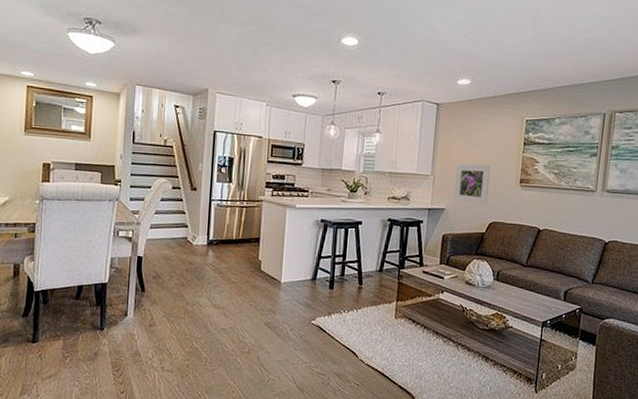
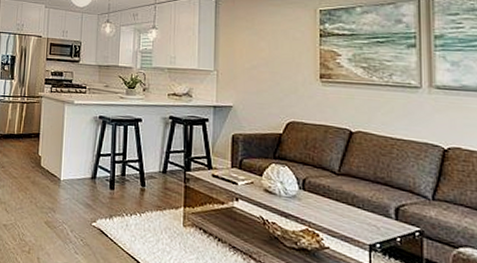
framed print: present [453,163,490,204] -> none [242,58,282,102]

